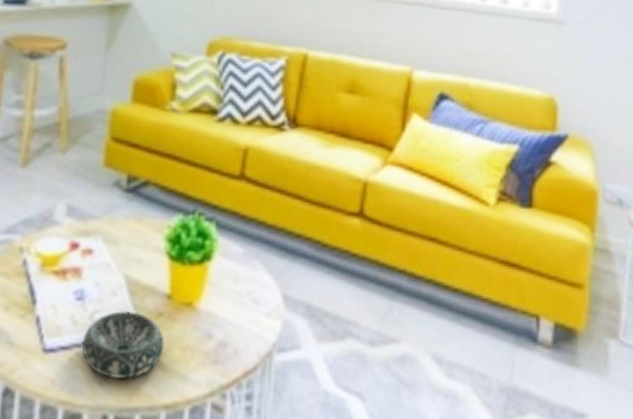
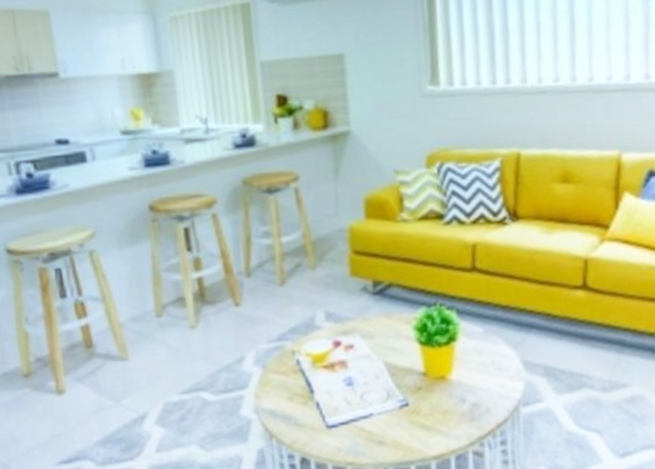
decorative bowl: present [81,311,165,380] -> none [357,389,427,442]

